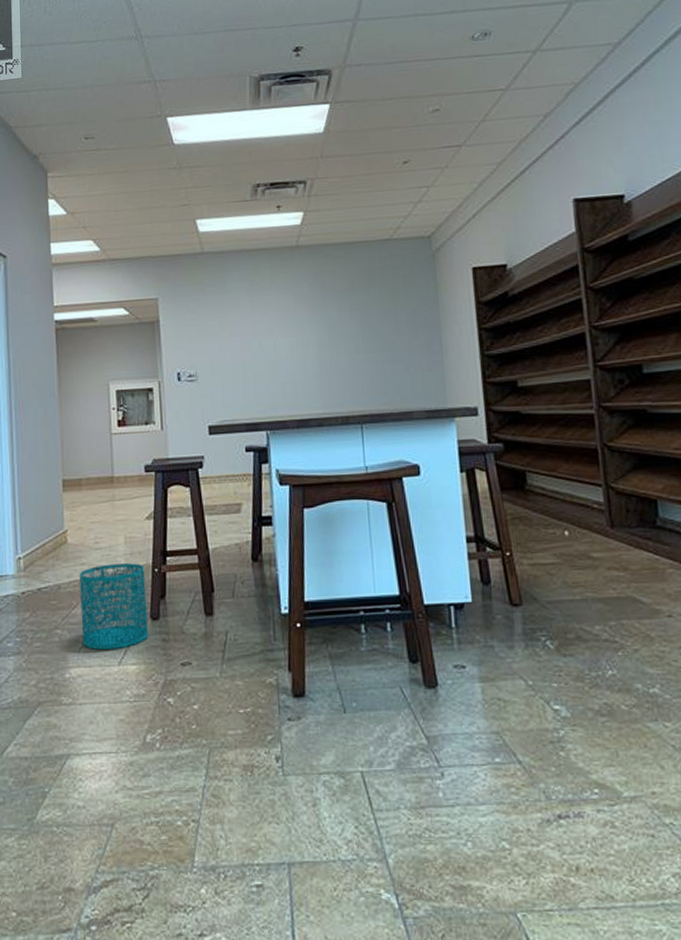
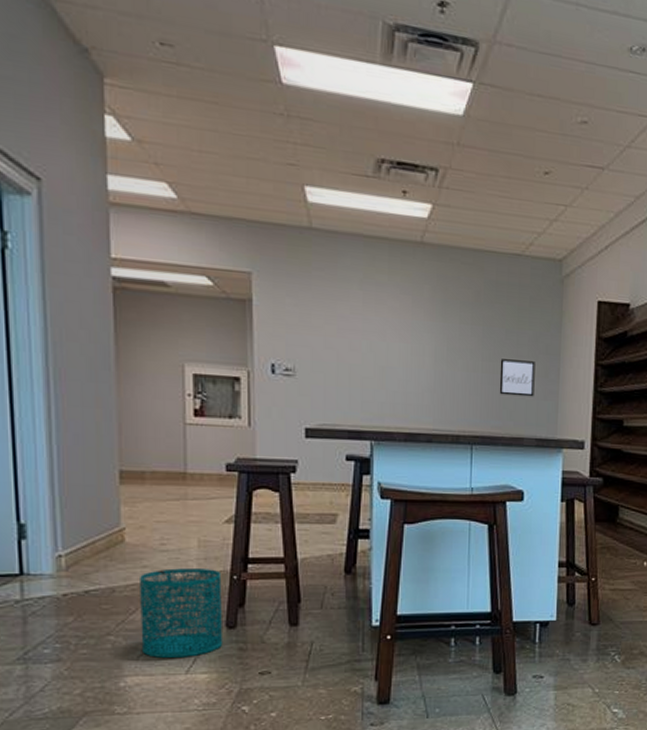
wall art: none [380,335,419,372] -> present [499,359,535,397]

